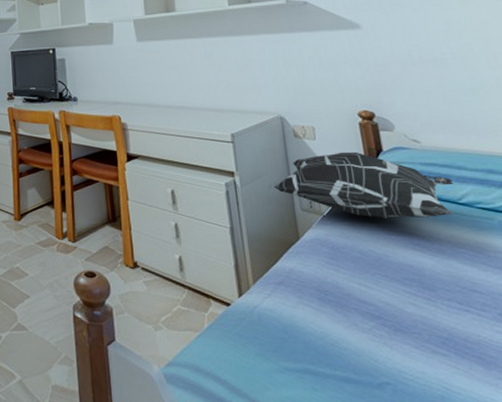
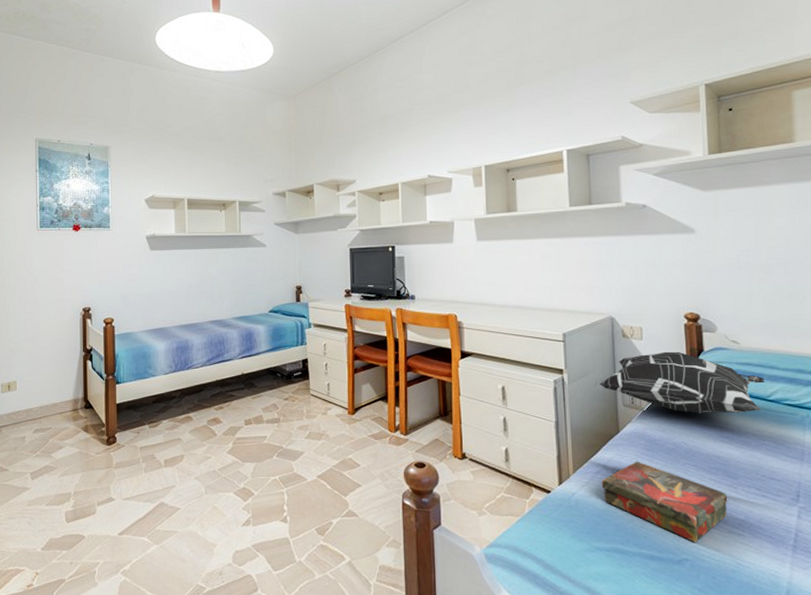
book: none [285,271,428,363] -> present [602,461,728,542]

